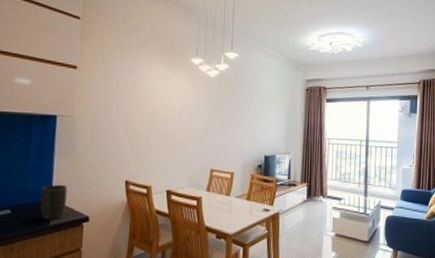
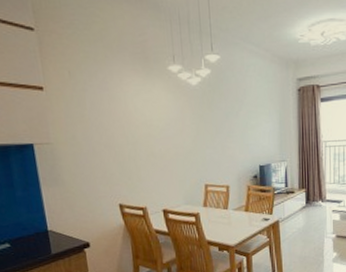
plant pot: present [40,184,68,219] -> none [35,214,64,249]

